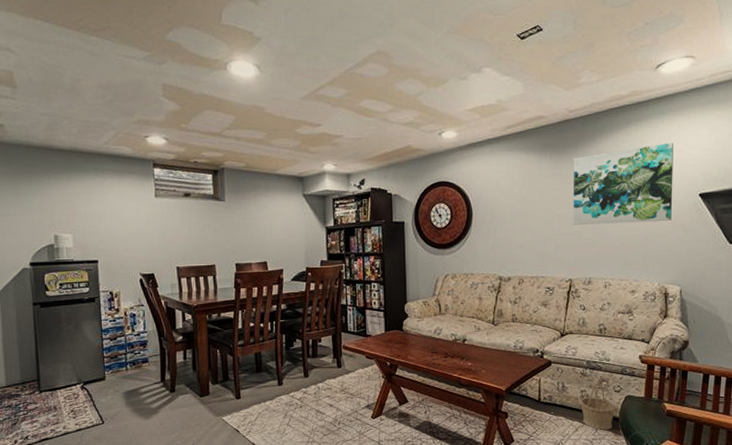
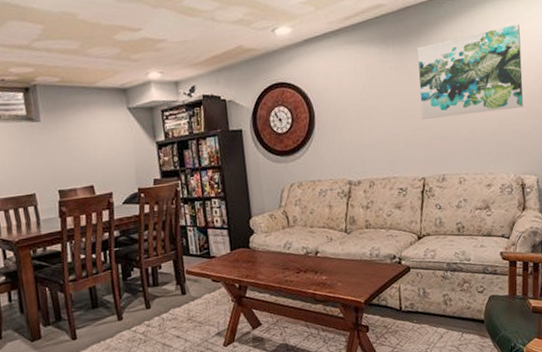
basket: present [580,378,616,430] -> none [442,280,480,335]

